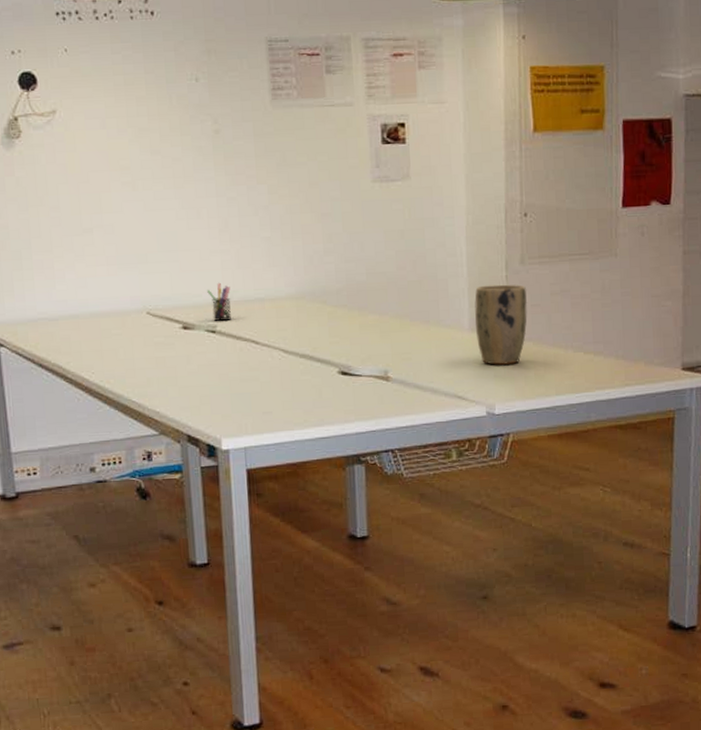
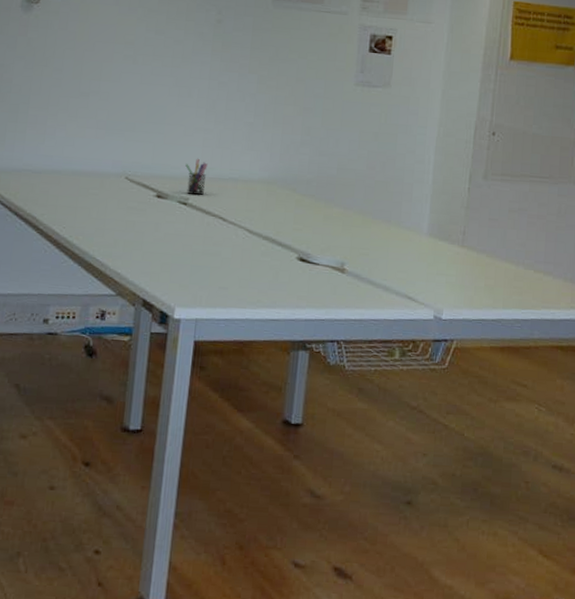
plant pot: present [474,284,528,365] -> none [433,194,486,273]

